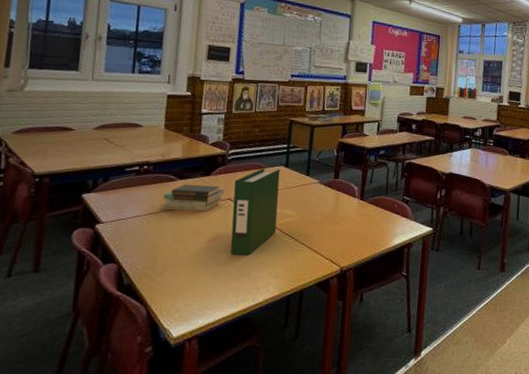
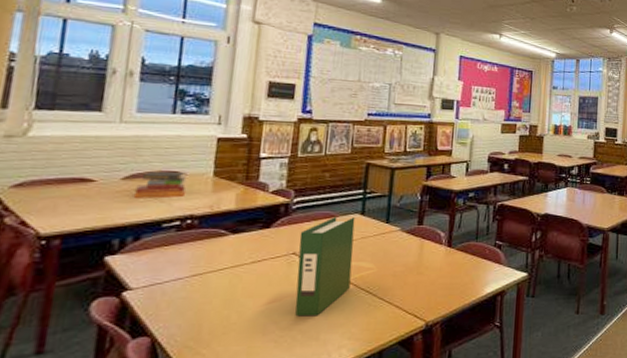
books: none [104,123,144,146] -> present [134,171,187,198]
books: present [160,184,225,211] -> none [207,238,289,269]

